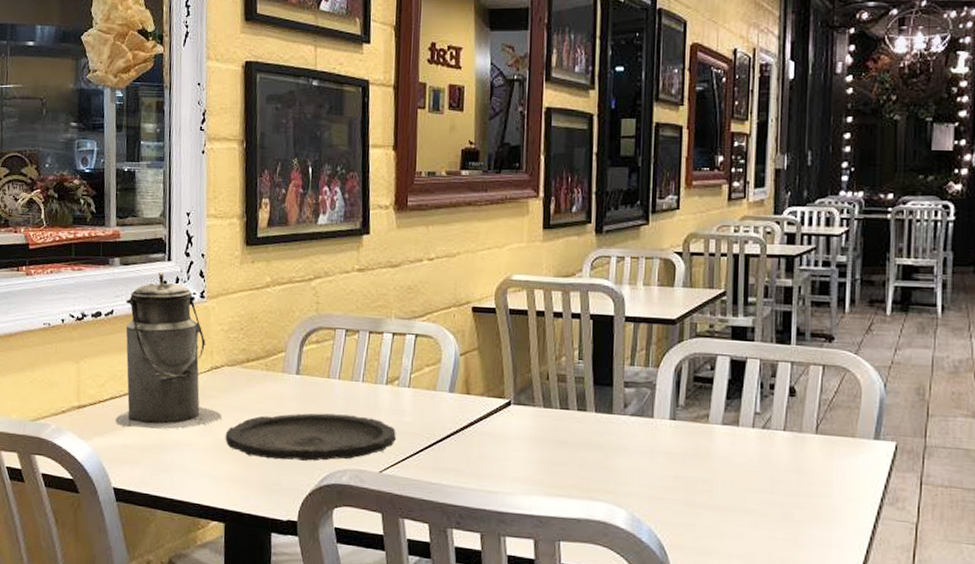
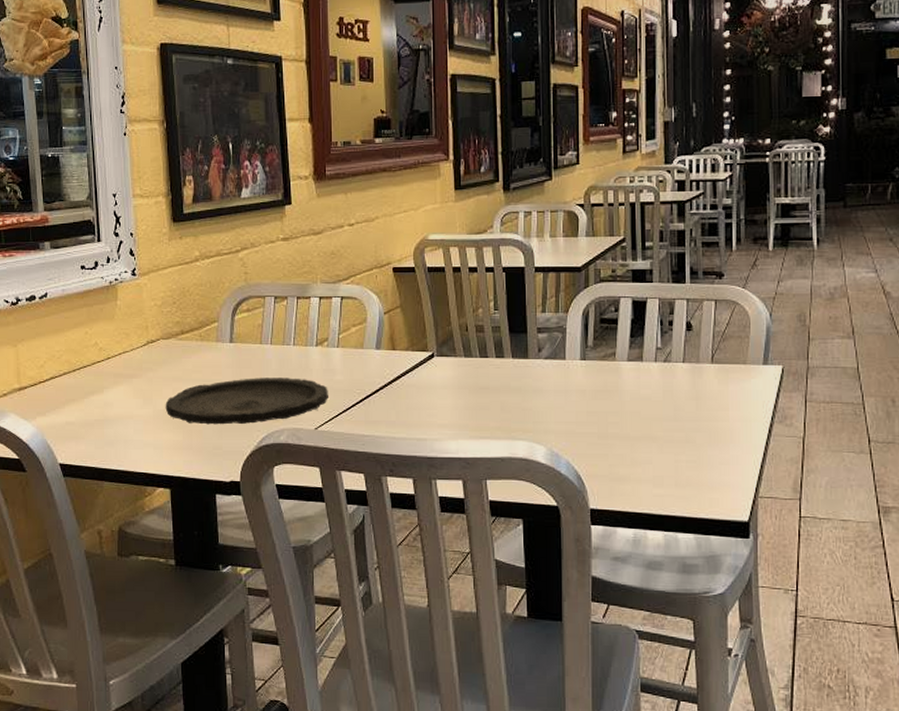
canister: present [115,271,221,430] -> none [57,252,160,405]

